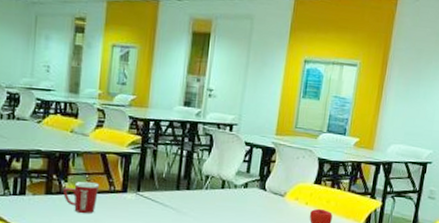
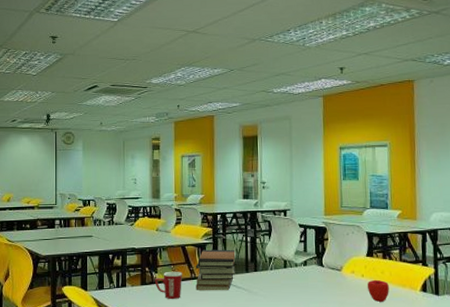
book stack: none [114,160,167,209] -> present [195,249,236,291]

